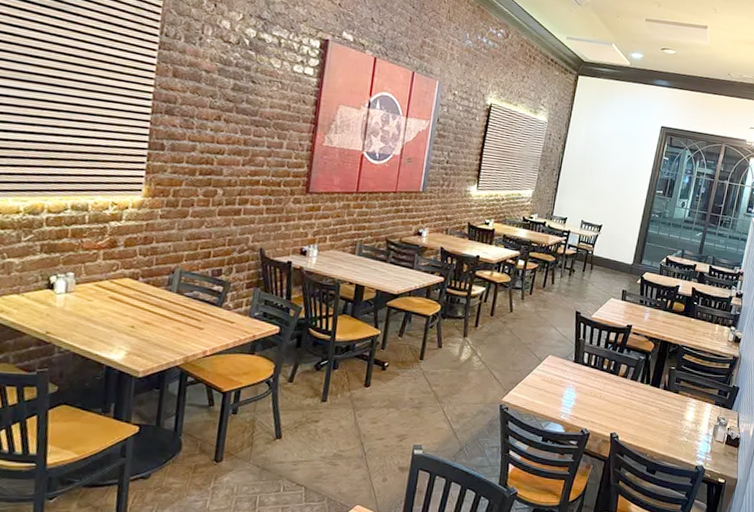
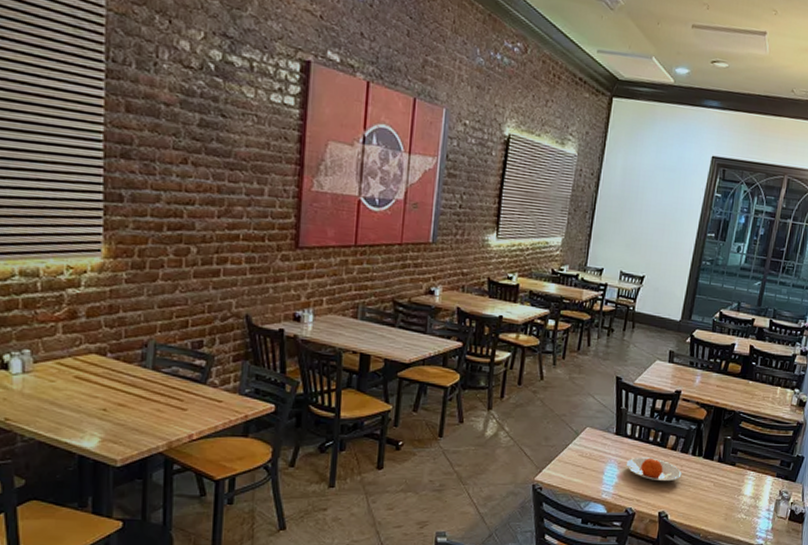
plate: none [582,383,632,406] -> present [625,457,682,482]

